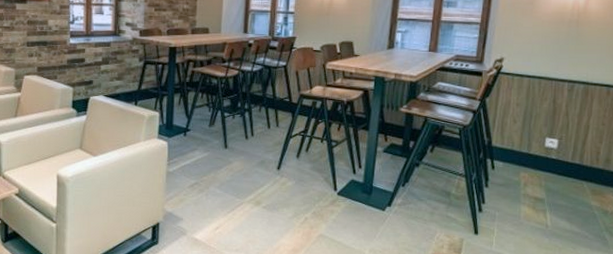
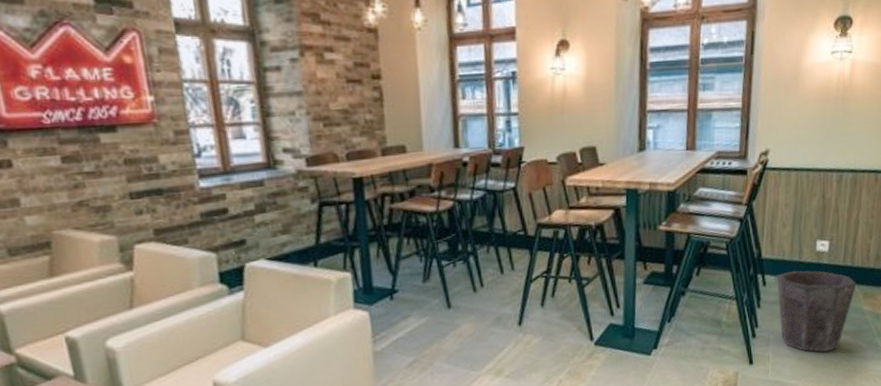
waste bin: none [505,161,585,236] -> present [777,270,857,353]

